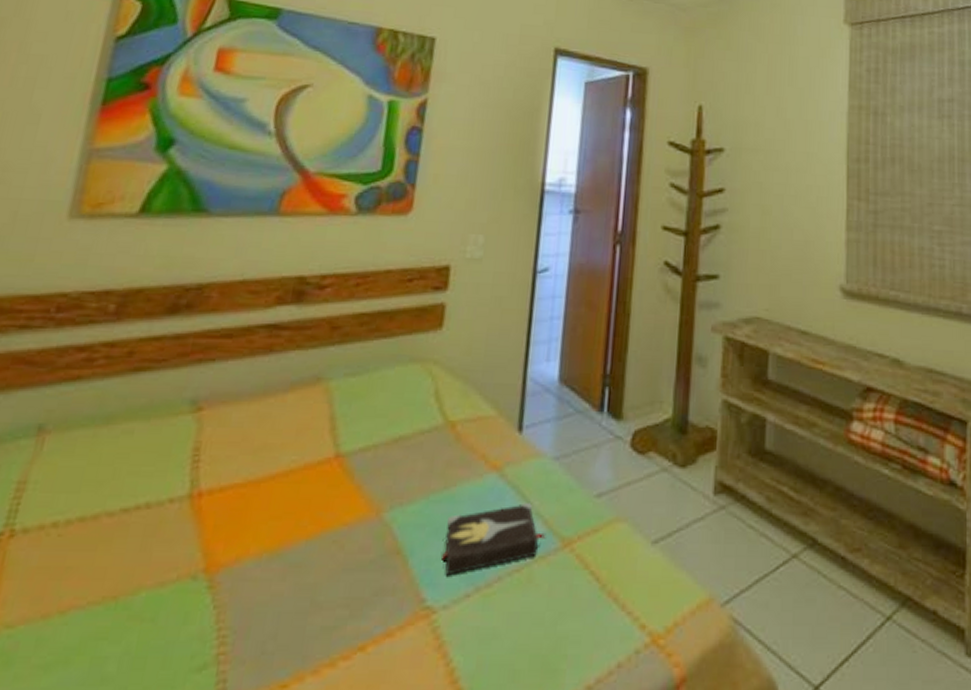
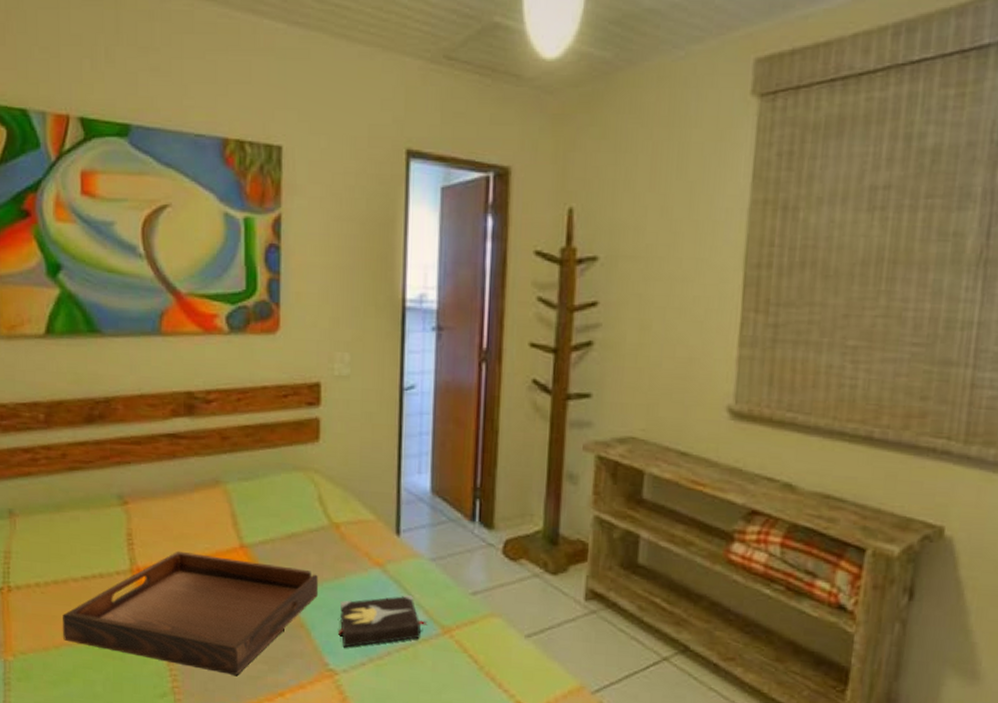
serving tray: none [74,466,425,628] -> present [63,550,319,675]

